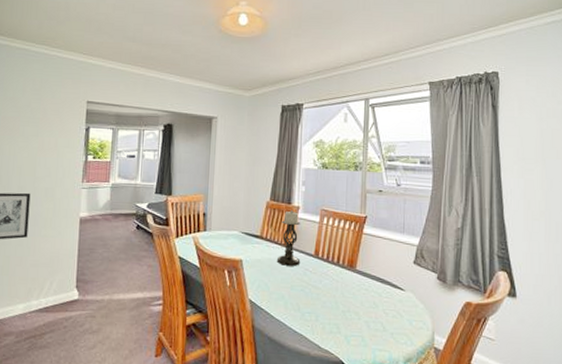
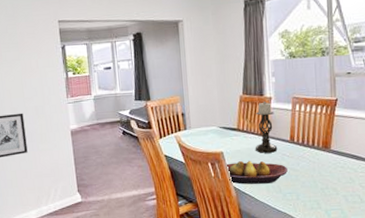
fruit bowl: none [245,272,309,300] -> present [227,161,288,185]

